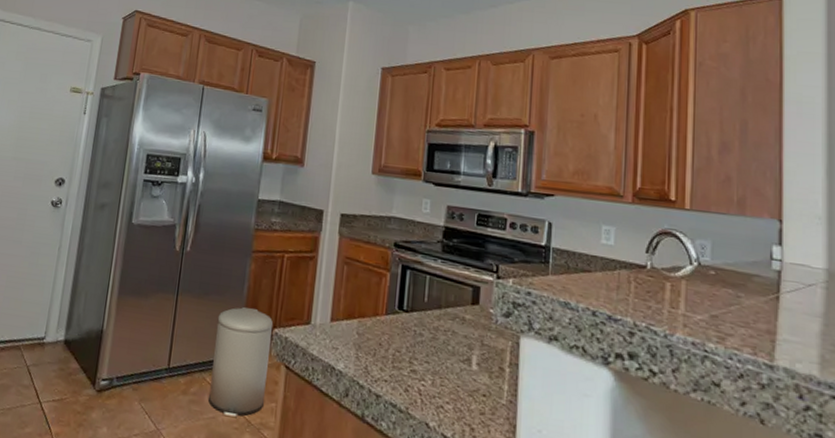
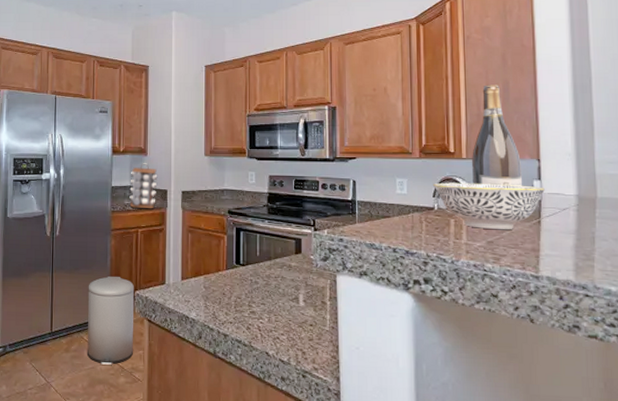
spice rack: none [277,175,314,232] -> present [129,163,158,209]
bowl: none [647,236,786,304] -> present [433,182,545,230]
wine bottle: none [695,122,759,251] -> present [471,85,523,186]

